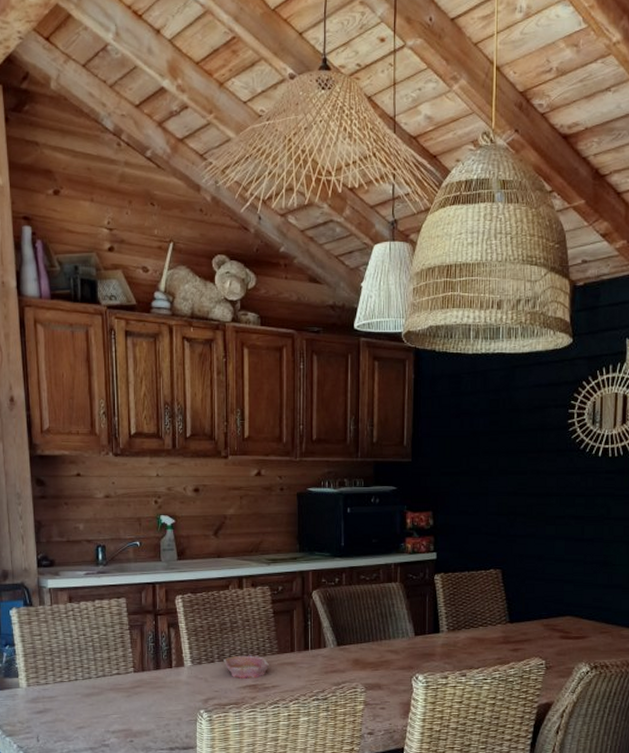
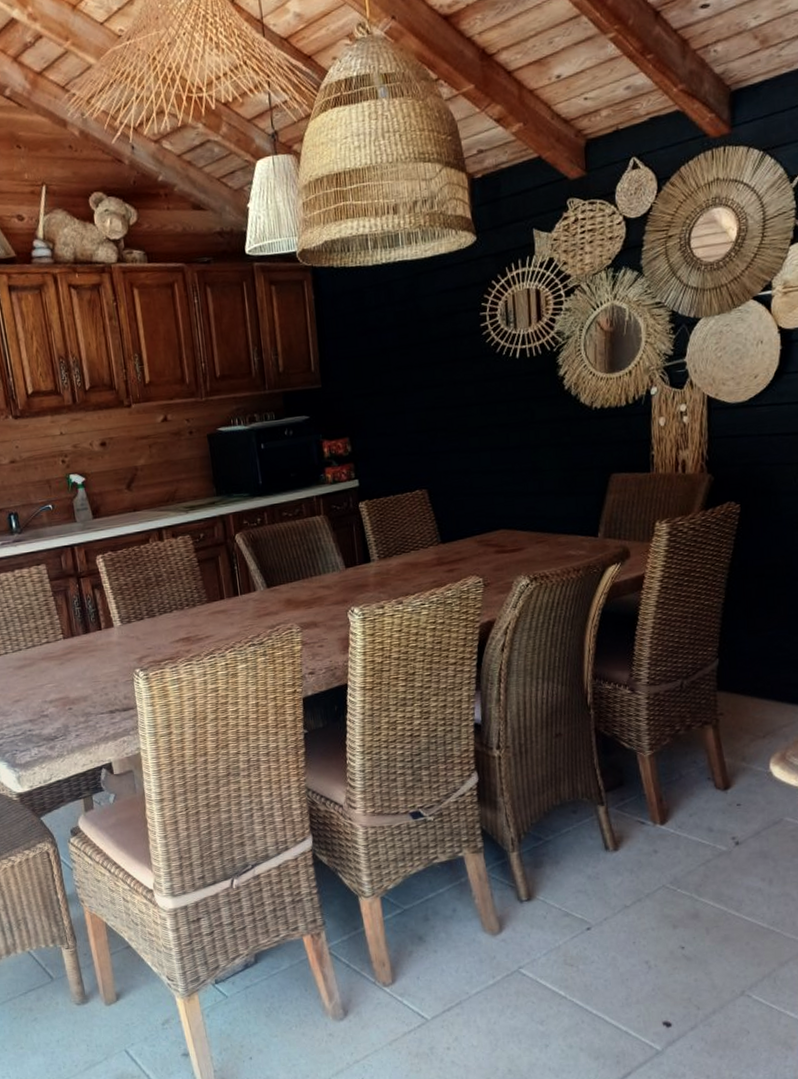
bowl: present [224,655,270,679] -> none [153,607,201,633]

